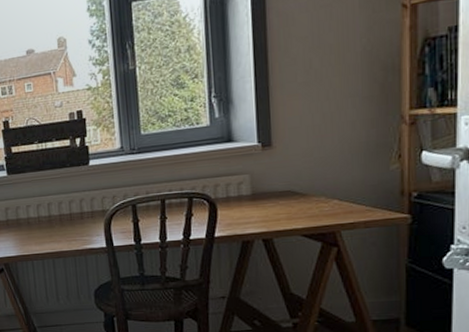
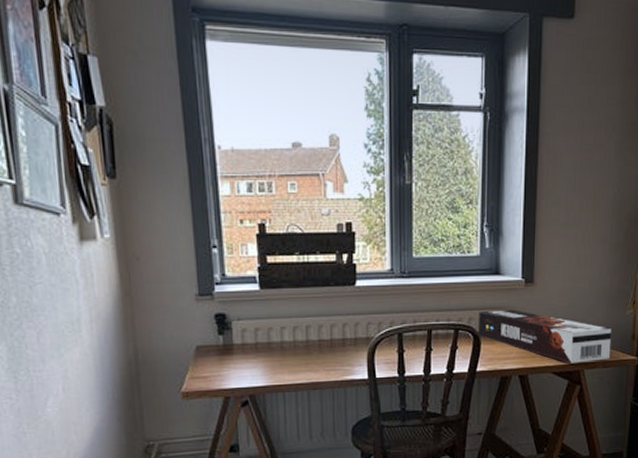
cookie box: none [213,174,374,225] -> present [479,309,612,363]

